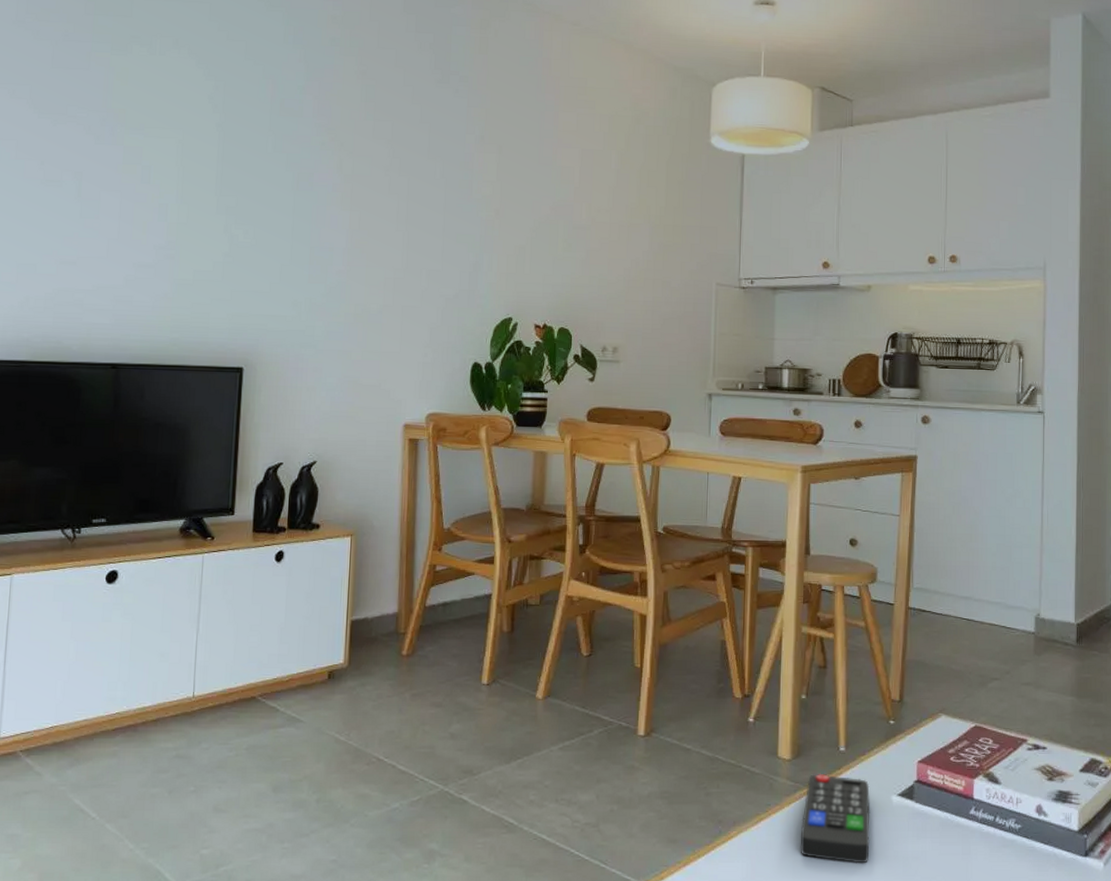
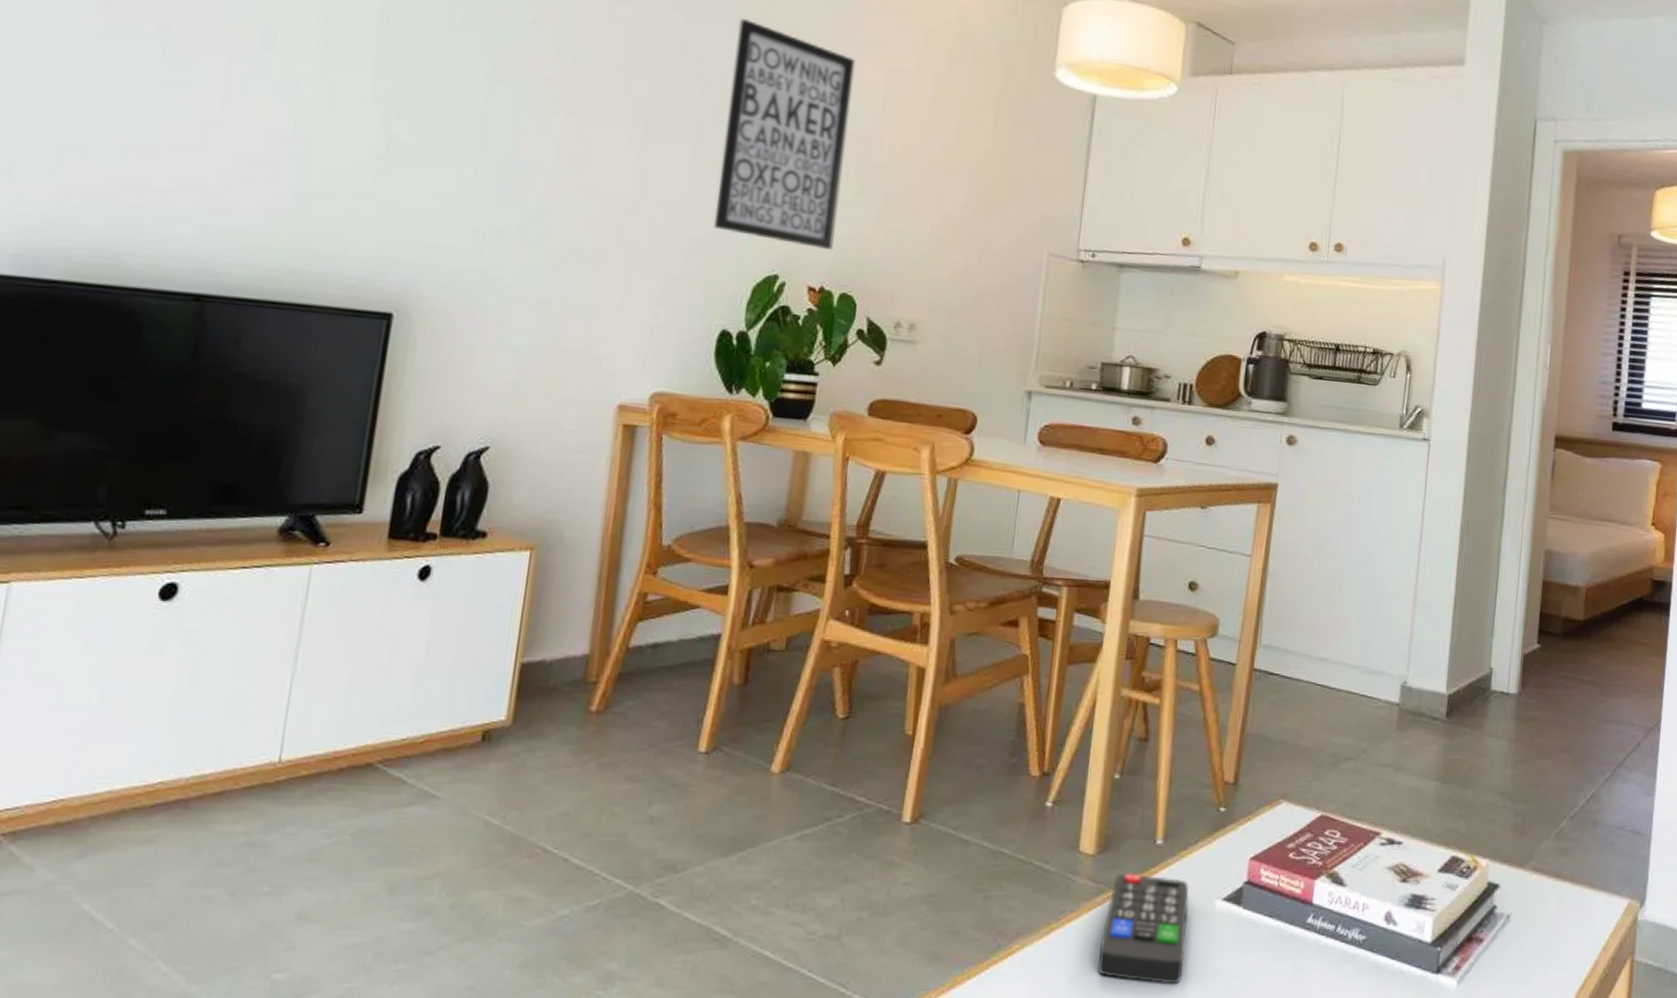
wall art: none [461,123,556,296] -> present [713,18,856,250]

